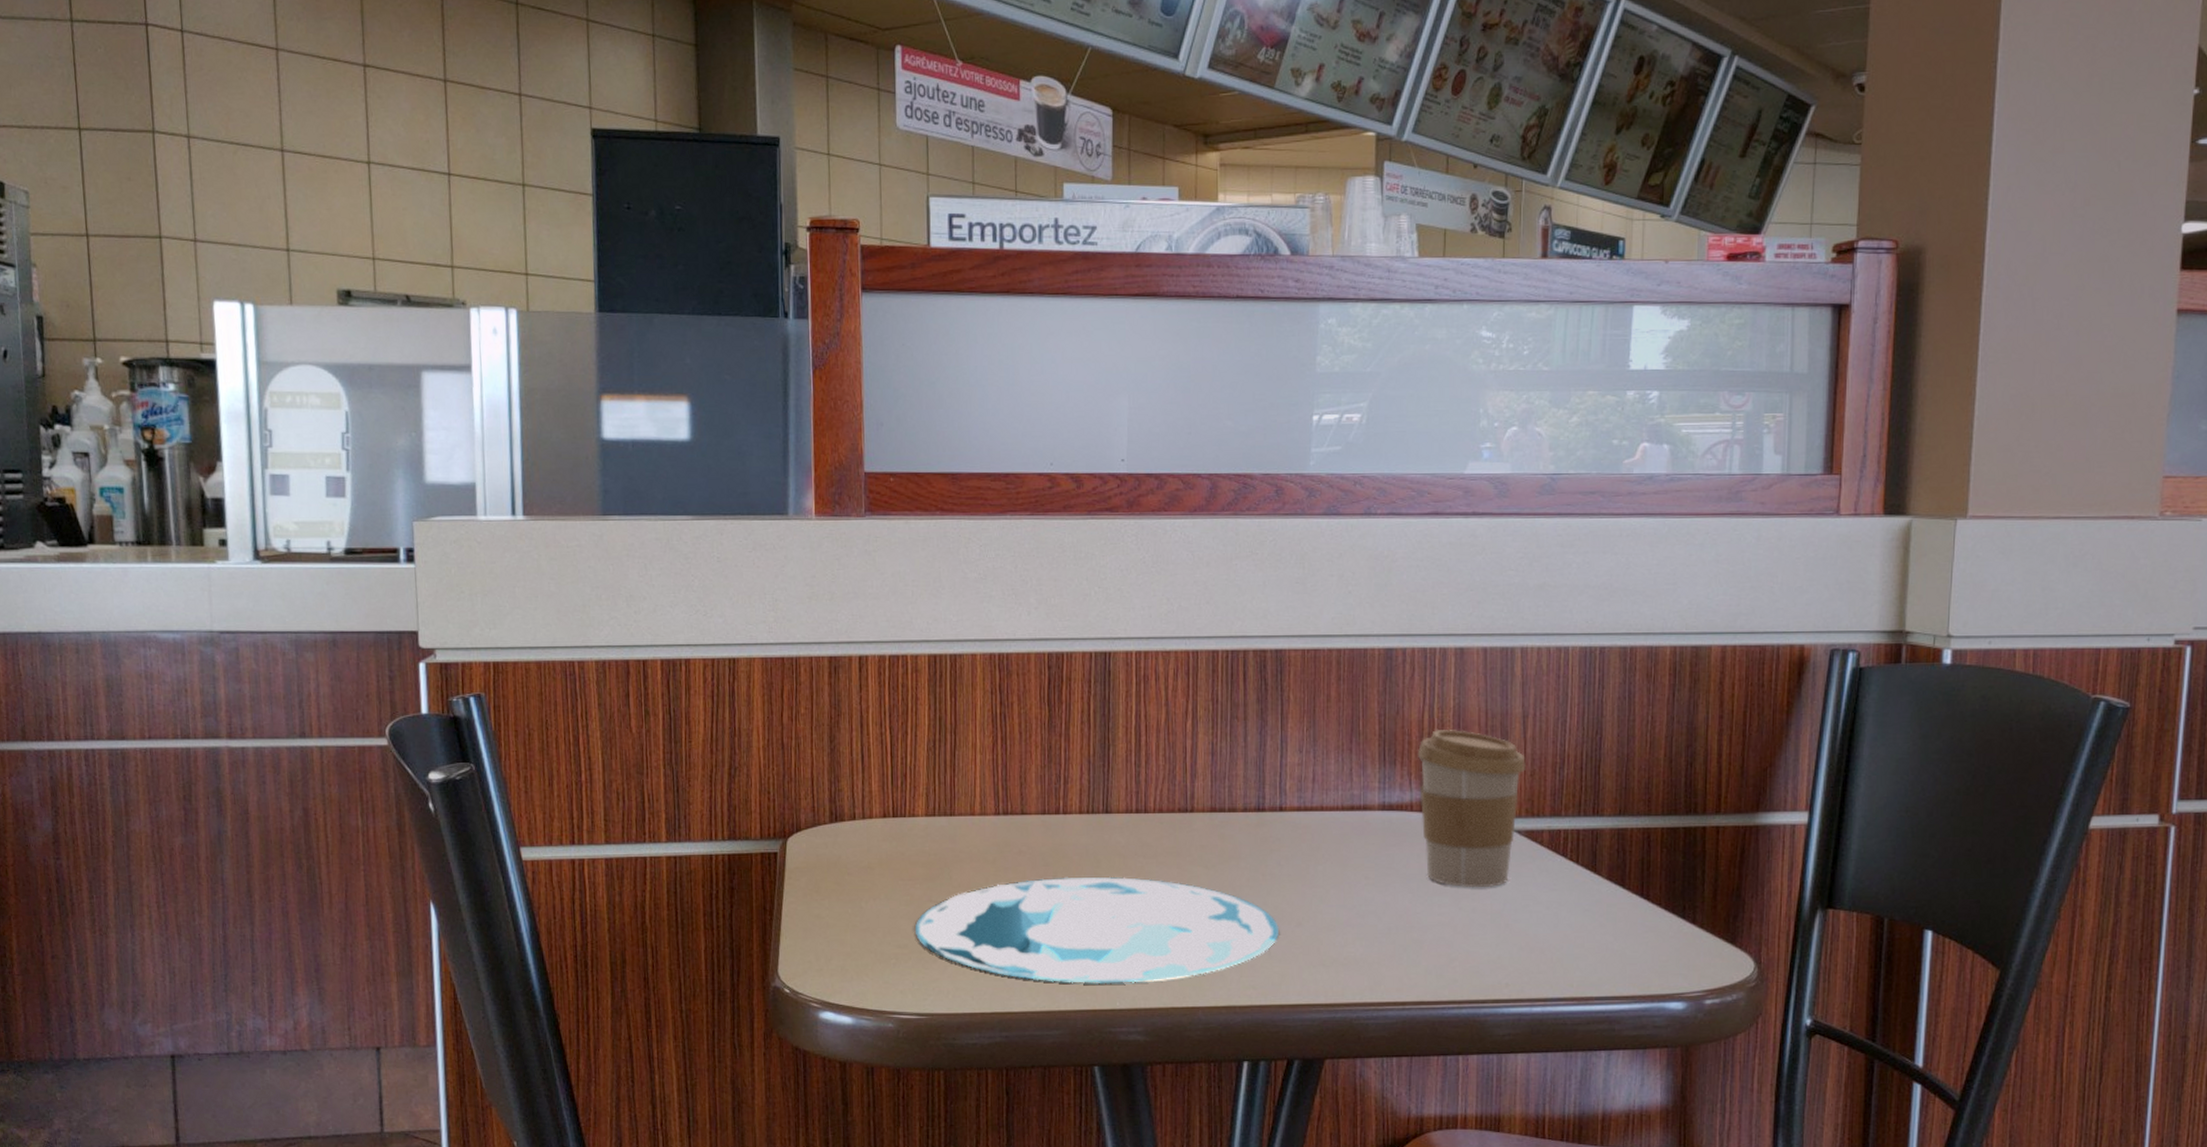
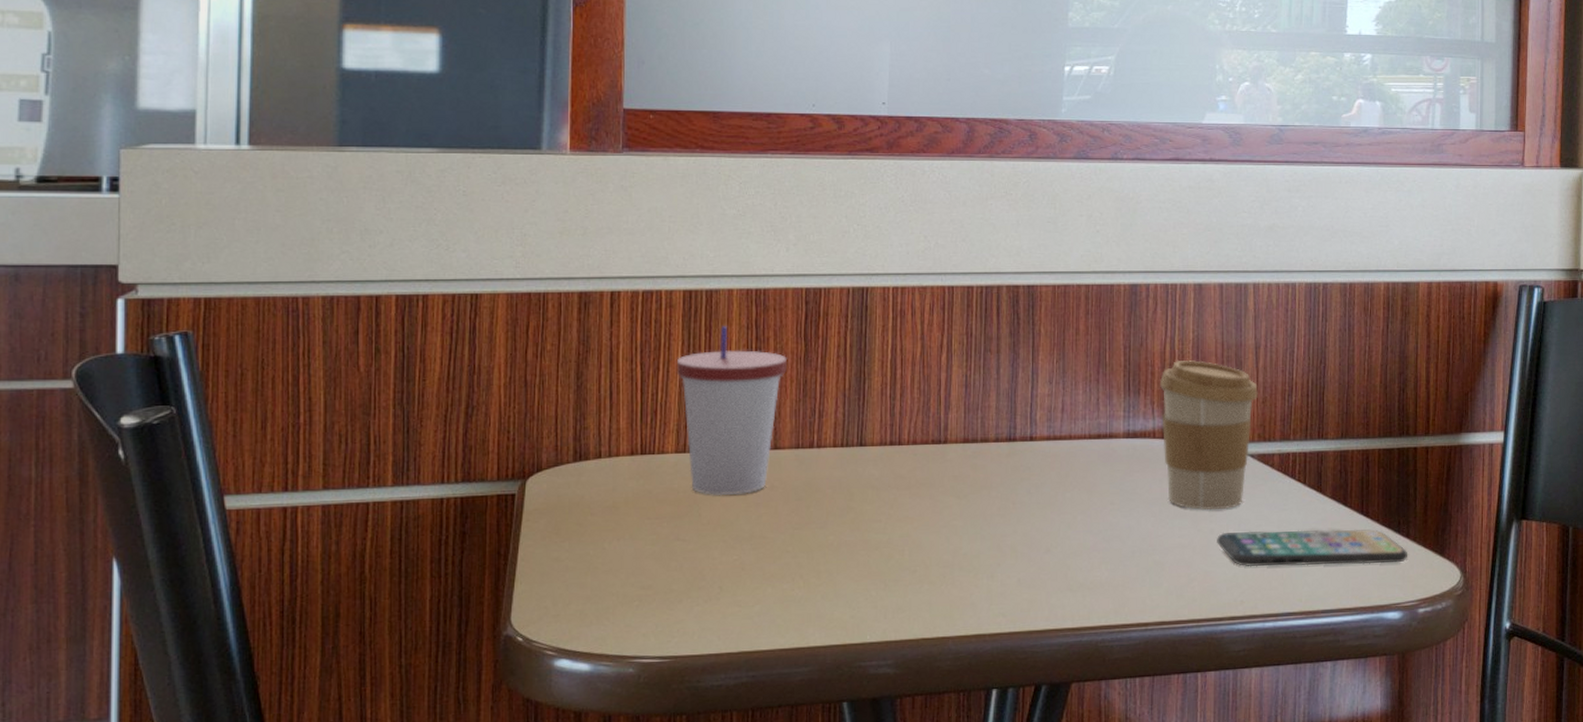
plate: present [914,876,1280,983] -> none [660,509,1029,619]
cup: none [923,691,1032,860] -> present [676,326,788,496]
smartphone: none [1480,911,1693,951] -> present [1217,529,1407,567]

